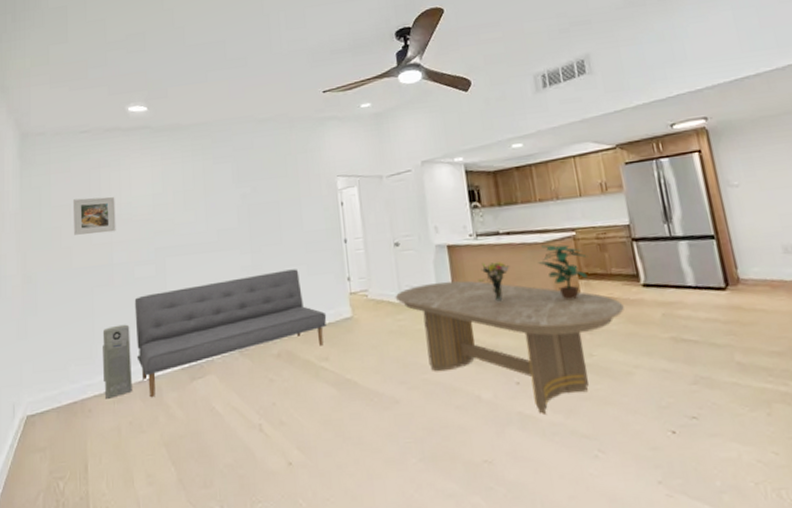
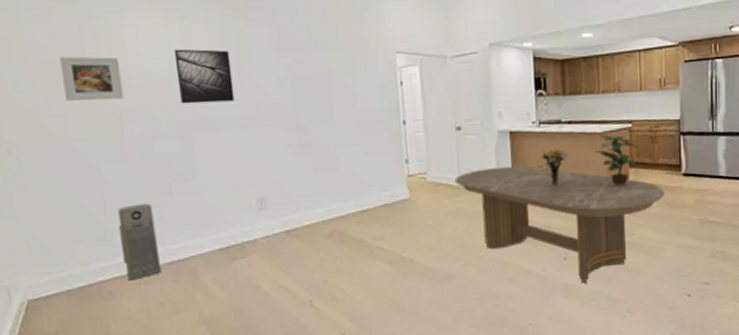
sofa: present [134,269,327,398] -> none [155,149,383,279]
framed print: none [156,184,201,234] -> present [173,49,235,104]

